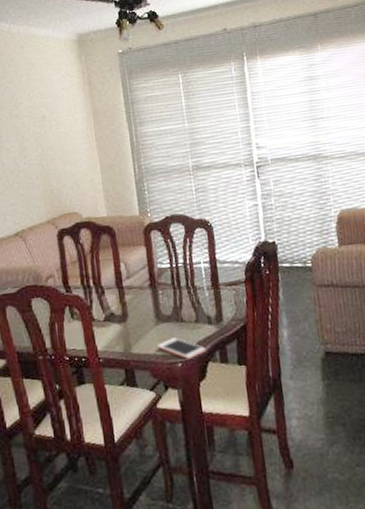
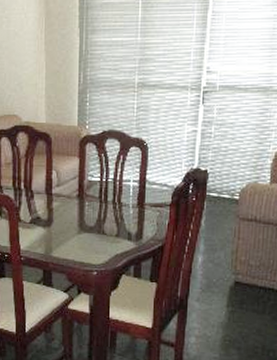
cell phone: present [156,337,206,360] -> none [76,248,122,270]

